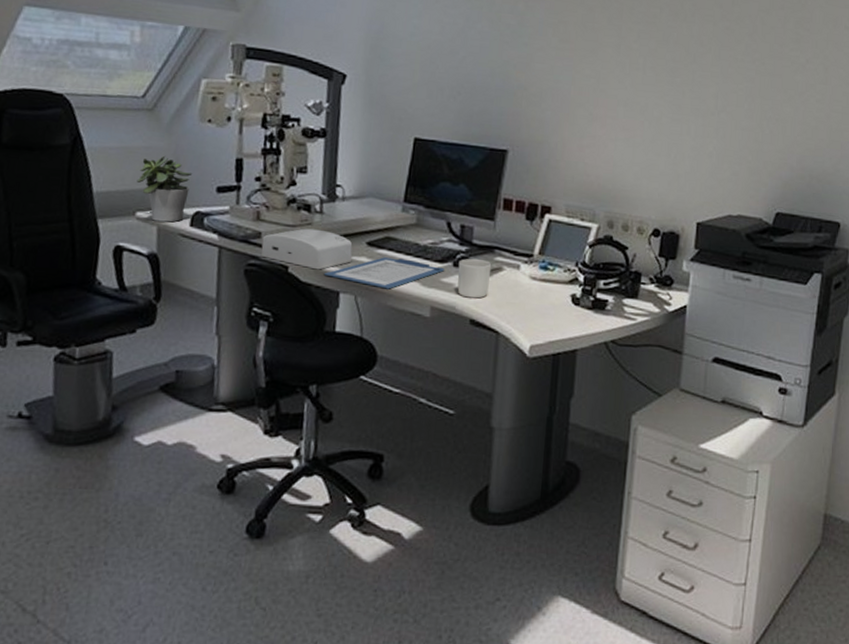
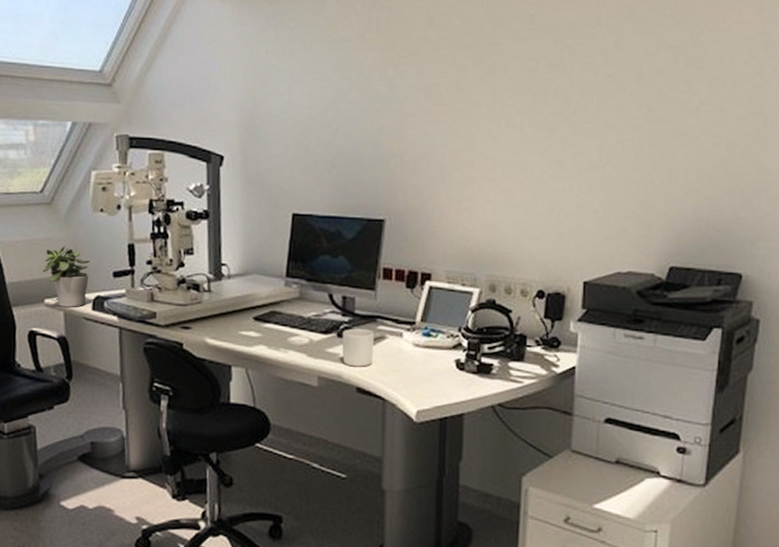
tissue dispenser: present [260,228,353,270] -> none [157,307,241,346]
clipboard: present [323,257,445,289] -> none [215,331,330,361]

